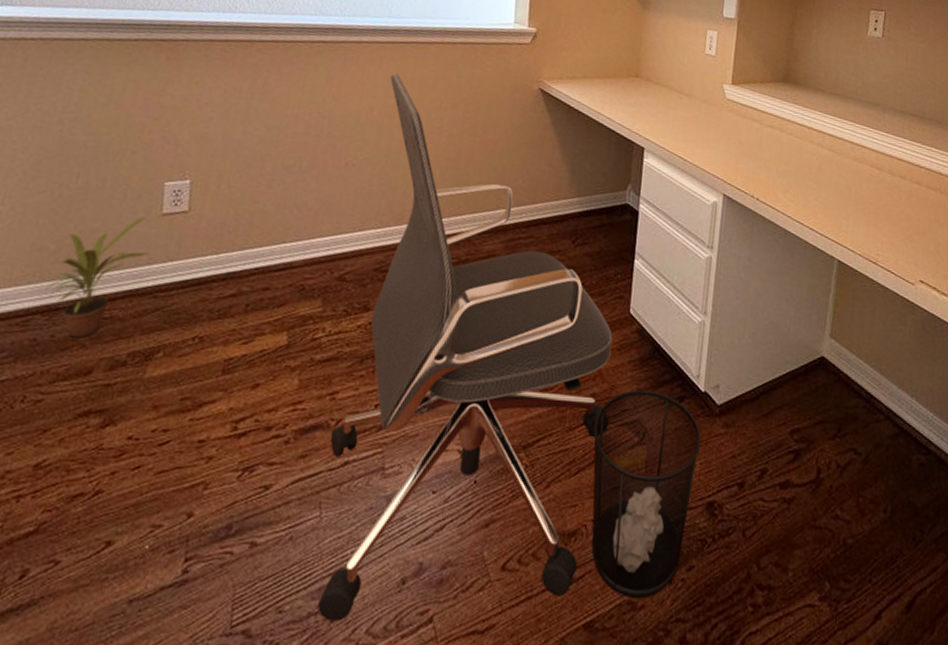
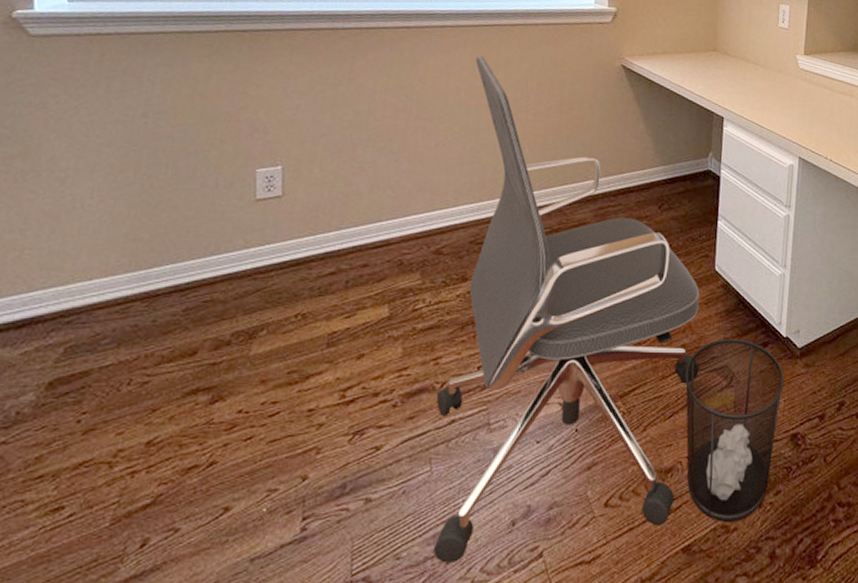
potted plant: present [44,216,149,338] -> none [142,202,245,322]

